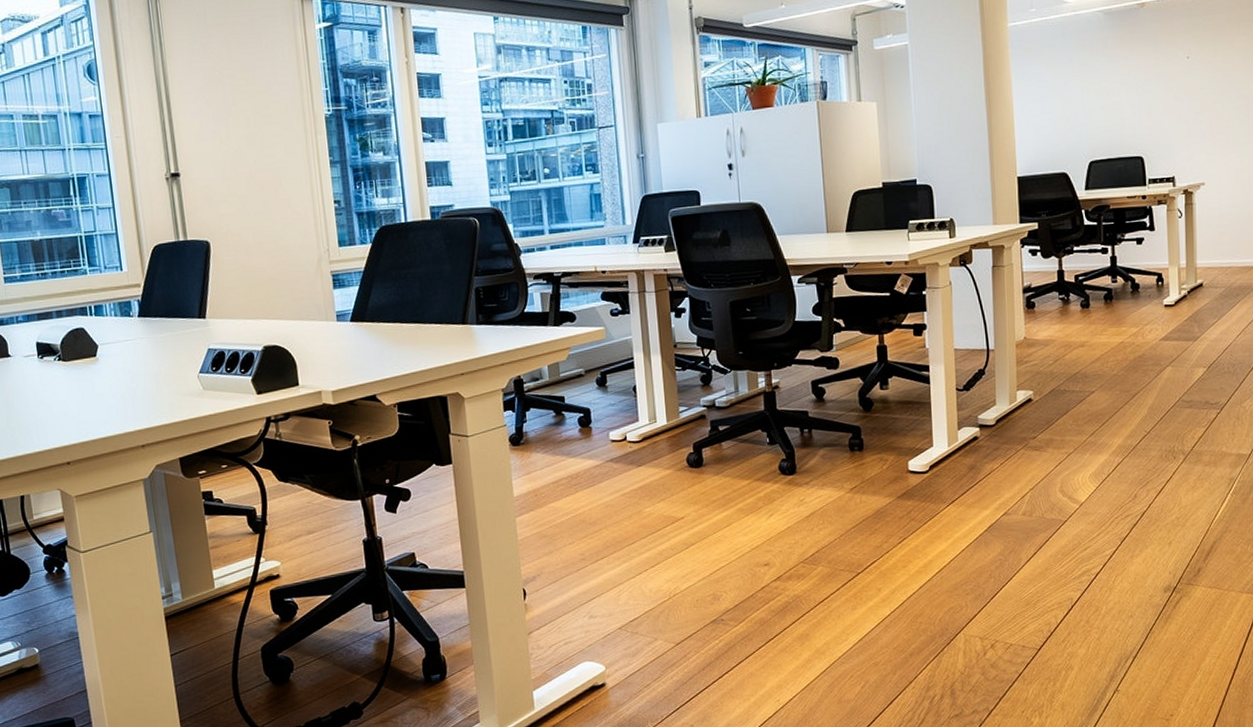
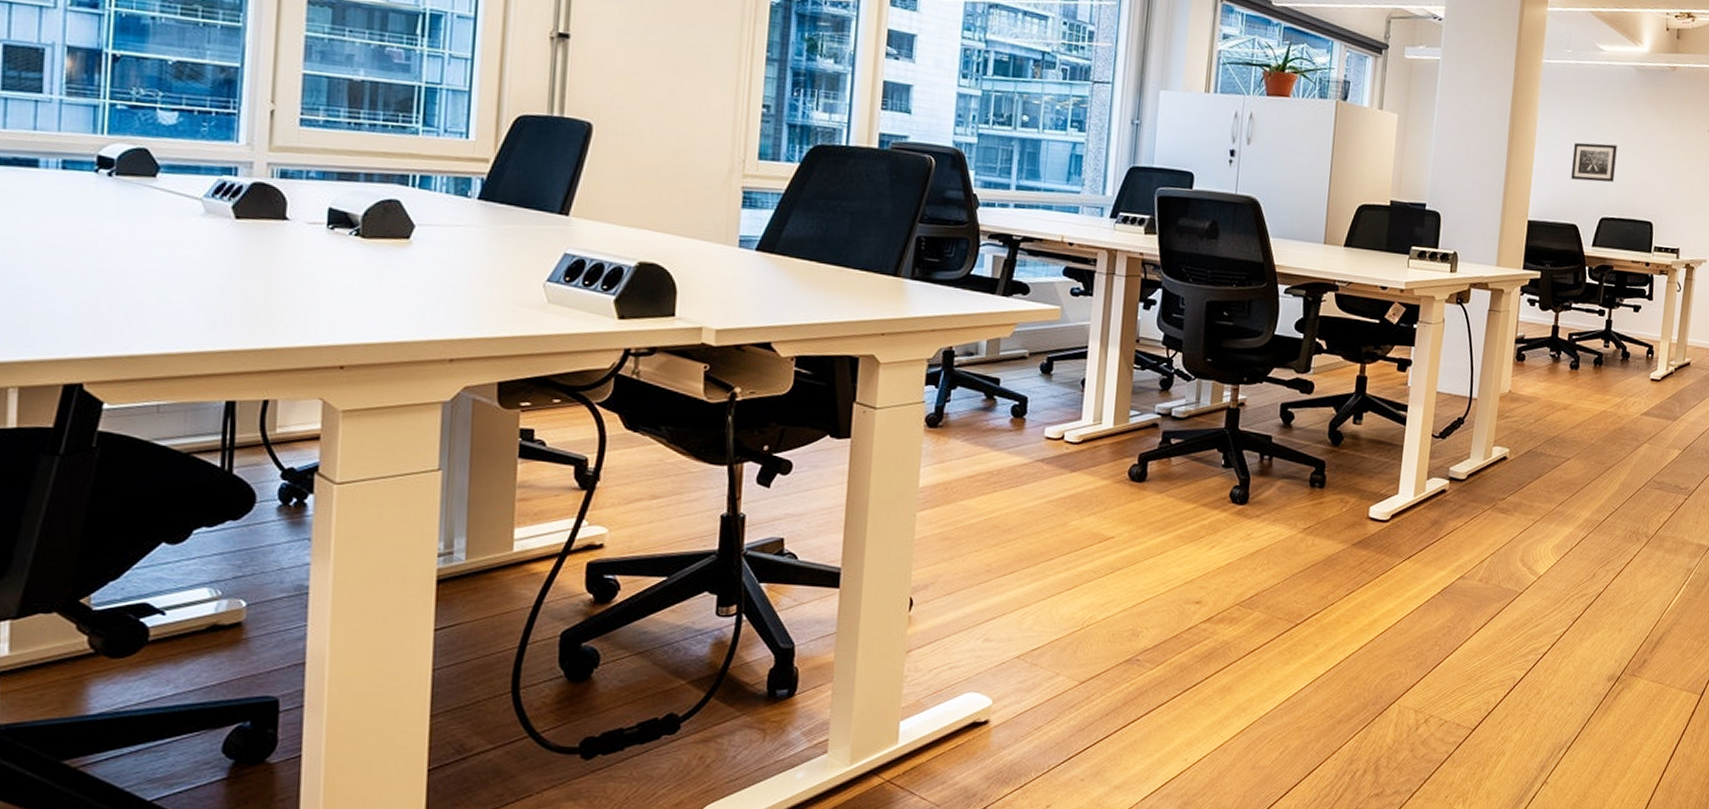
wall art: none [1051,90,1097,130] -> present [1571,142,1617,182]

